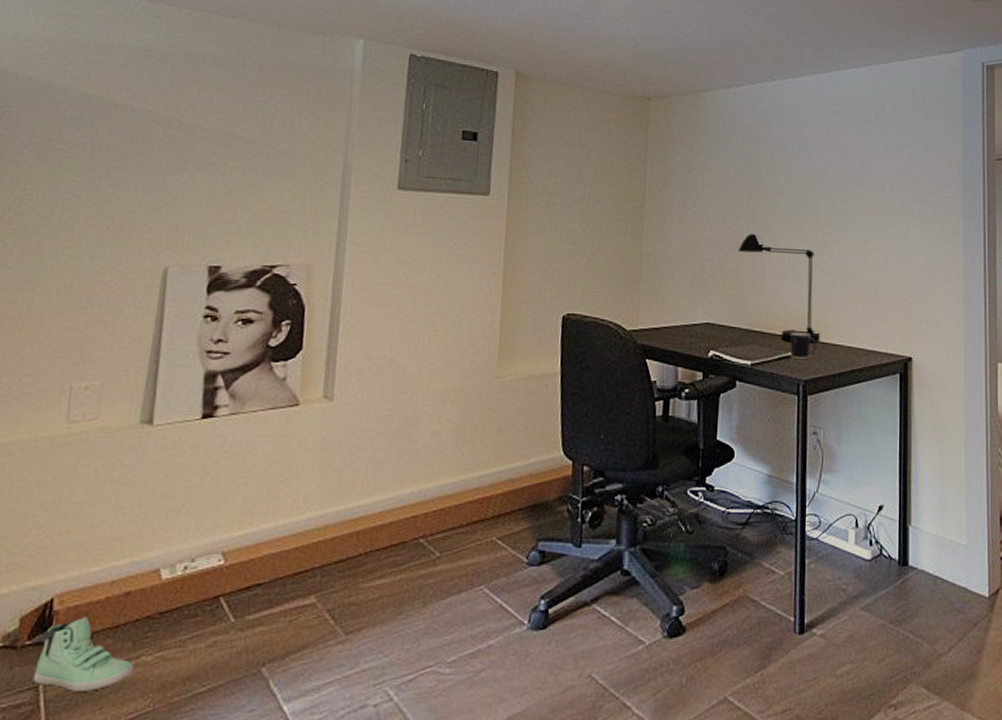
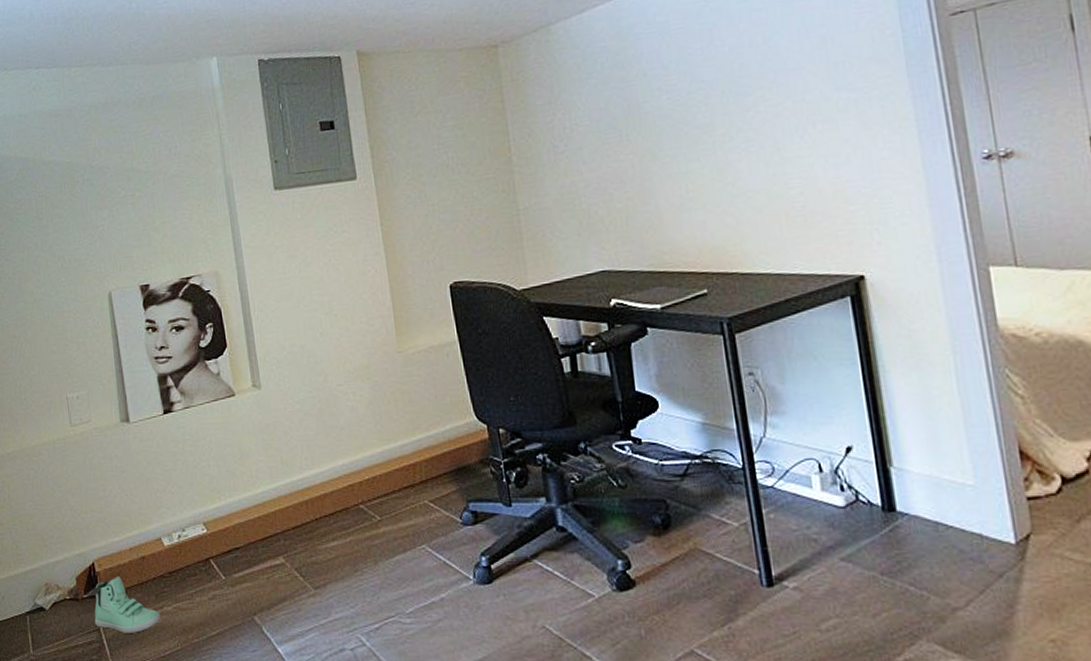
desk lamp: present [738,233,821,343] -> none [624,166,741,279]
mug: present [790,332,816,360] -> none [702,265,737,297]

